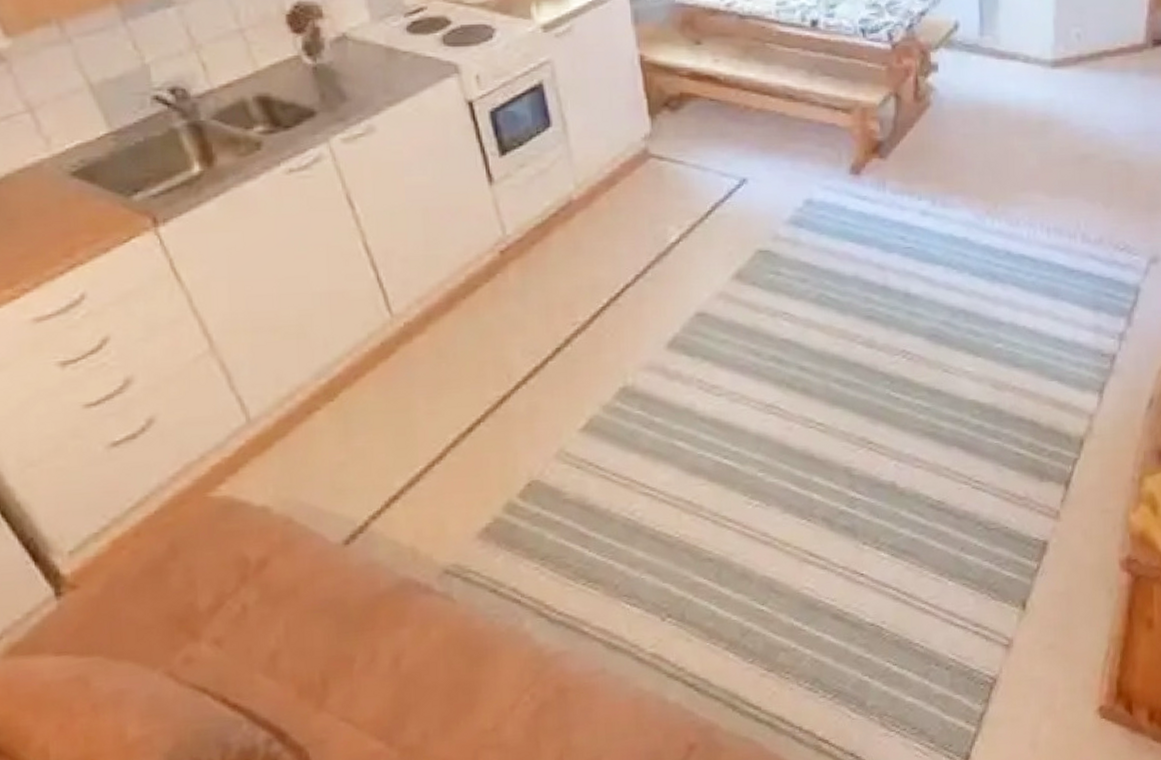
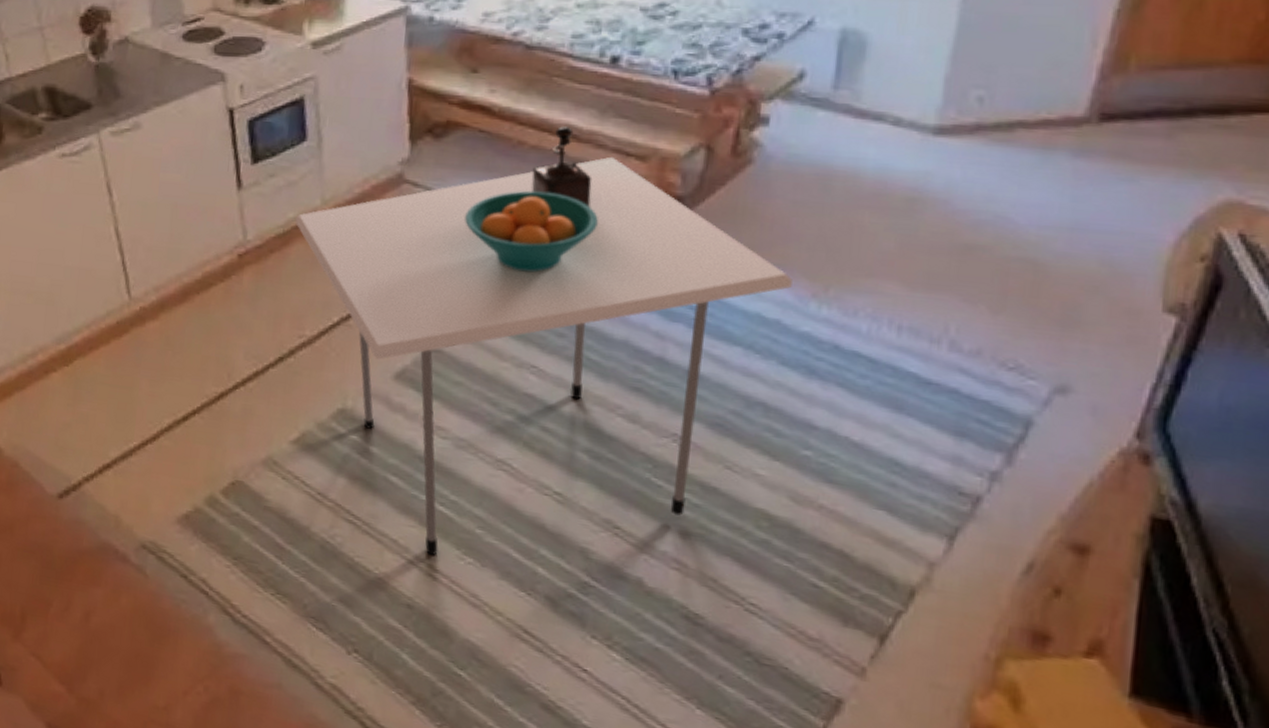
dining table: none [551,112,972,507] -> present [294,156,793,555]
fruit bowl: none [709,150,820,228] -> present [465,190,598,272]
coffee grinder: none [760,88,812,161] -> present [532,126,592,208]

